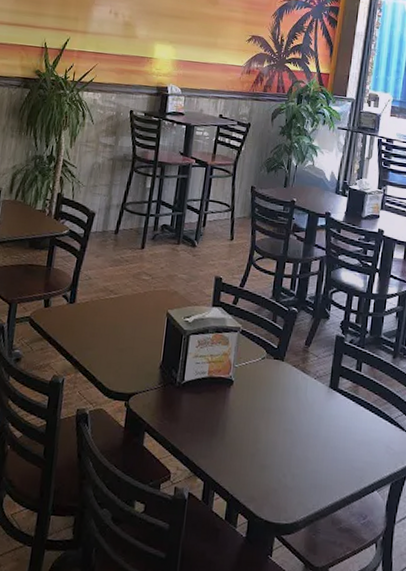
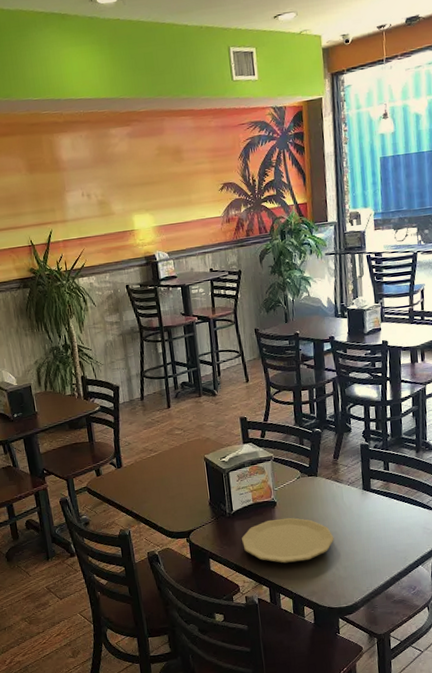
plate: none [186,400,288,458] -> present [242,517,334,563]

